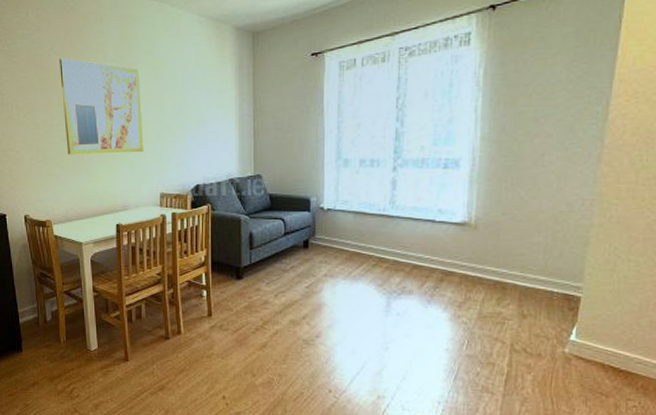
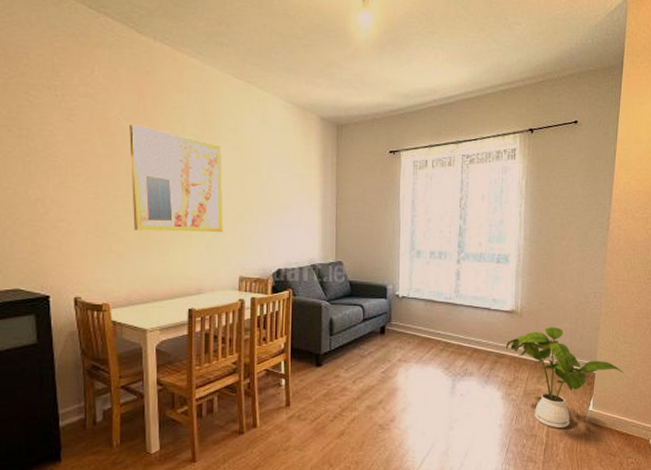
house plant: none [455,240,625,359] -> present [506,326,624,429]

